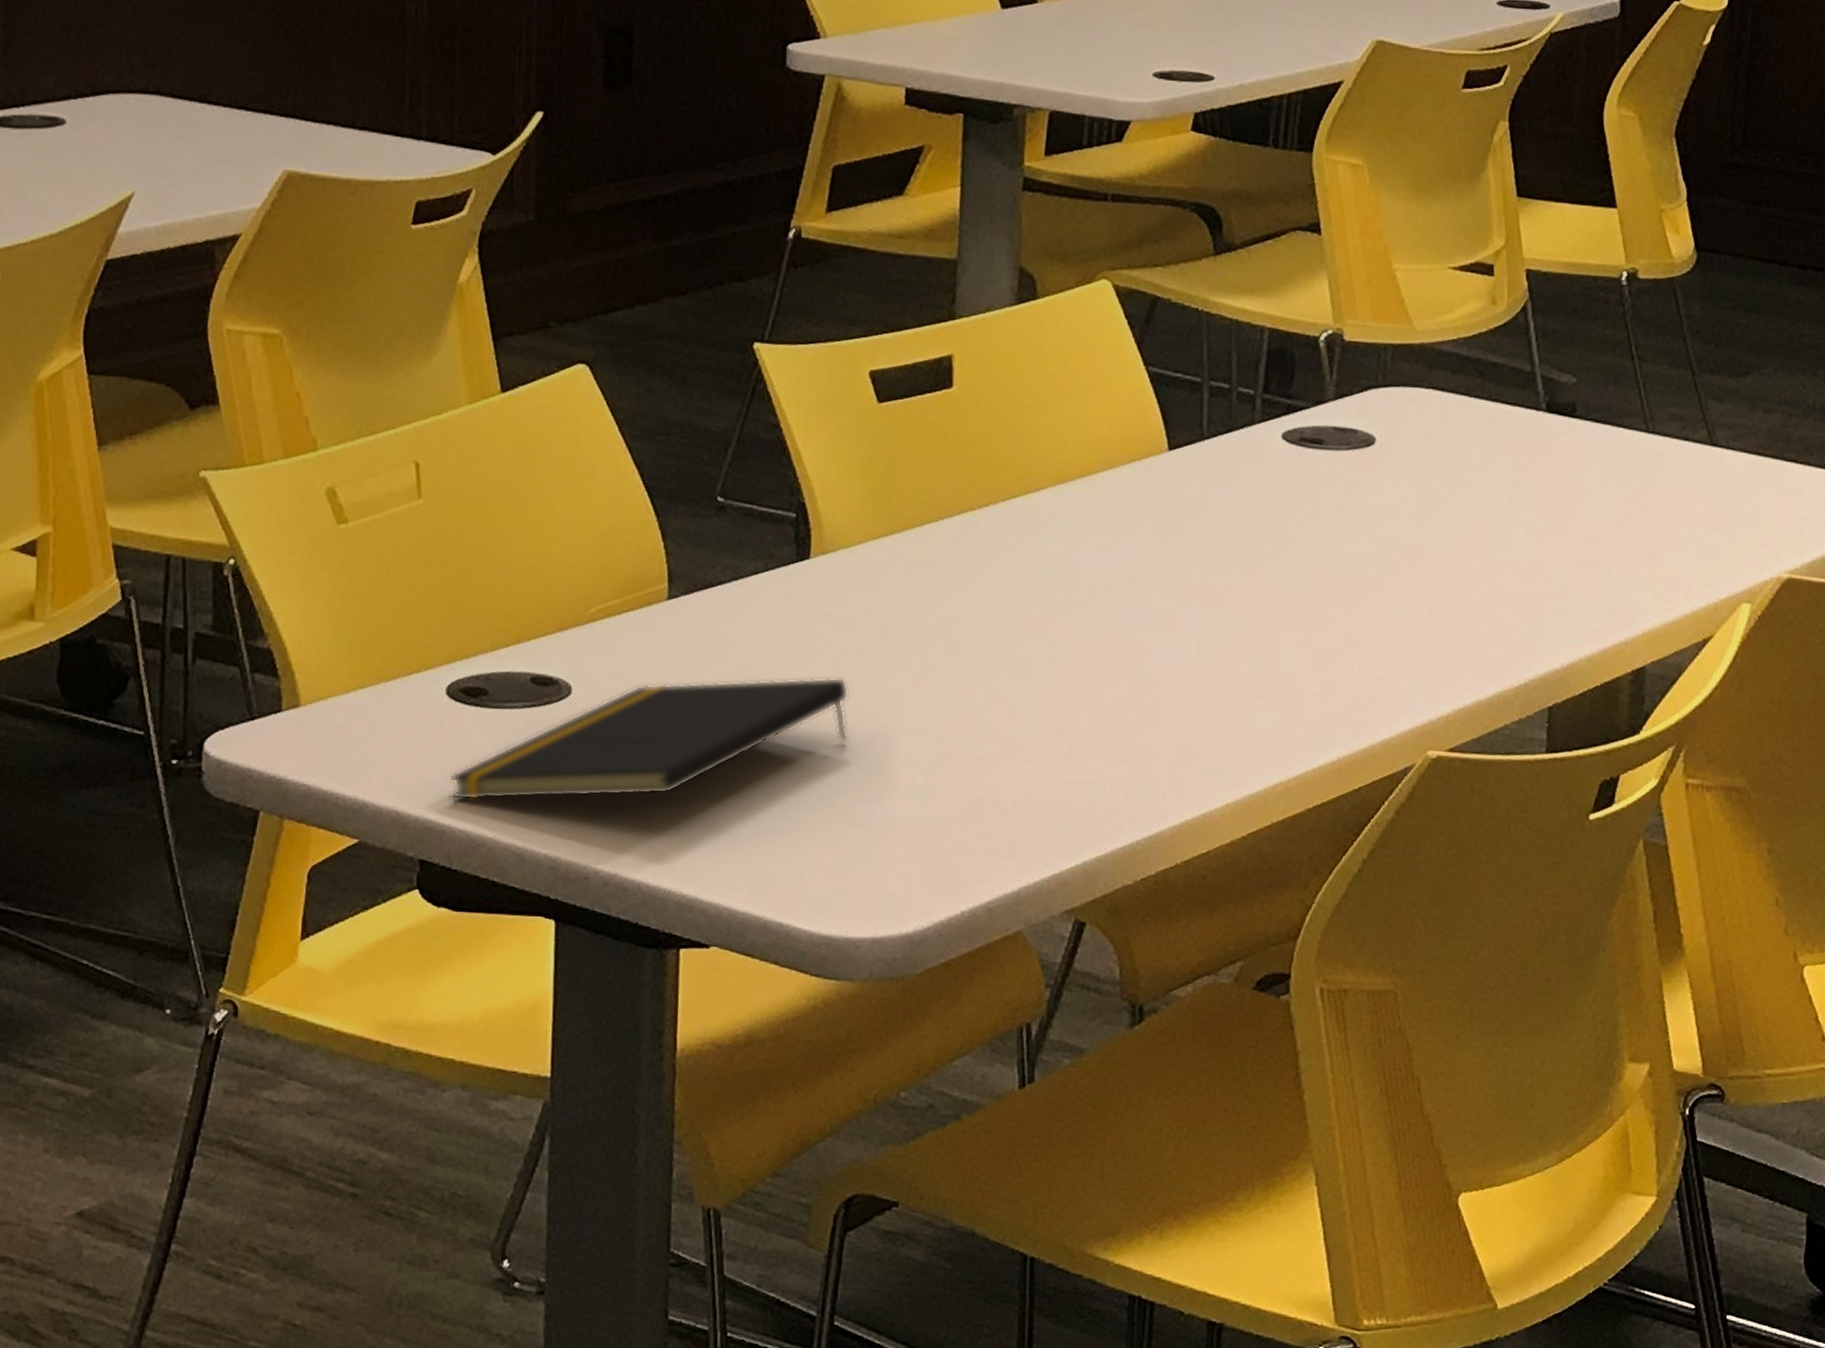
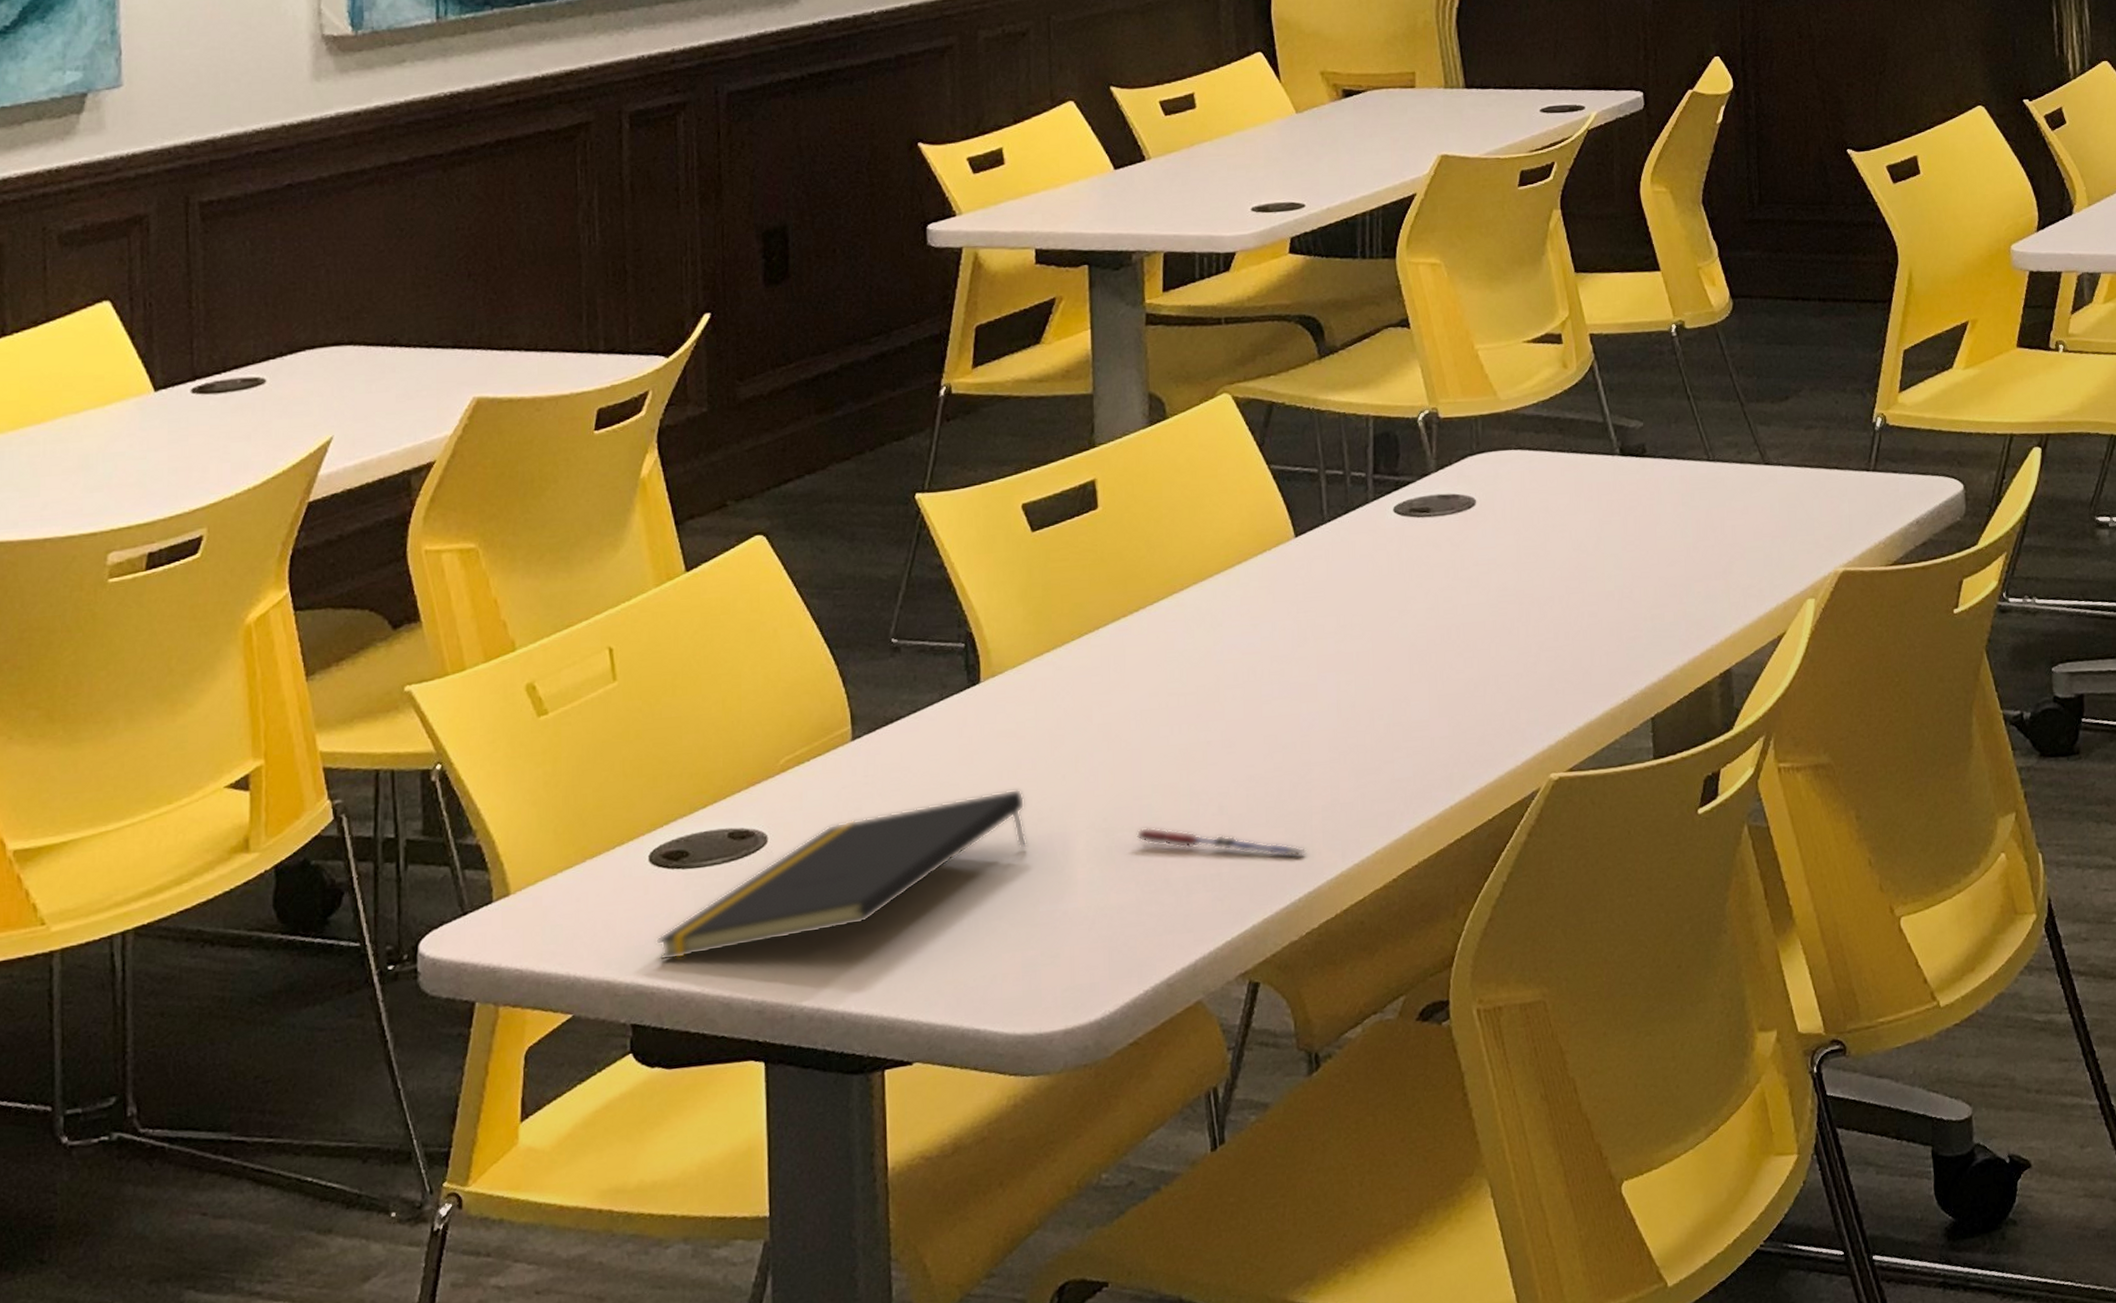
pen: none [966,739,1150,797] -> present [1136,826,1307,858]

